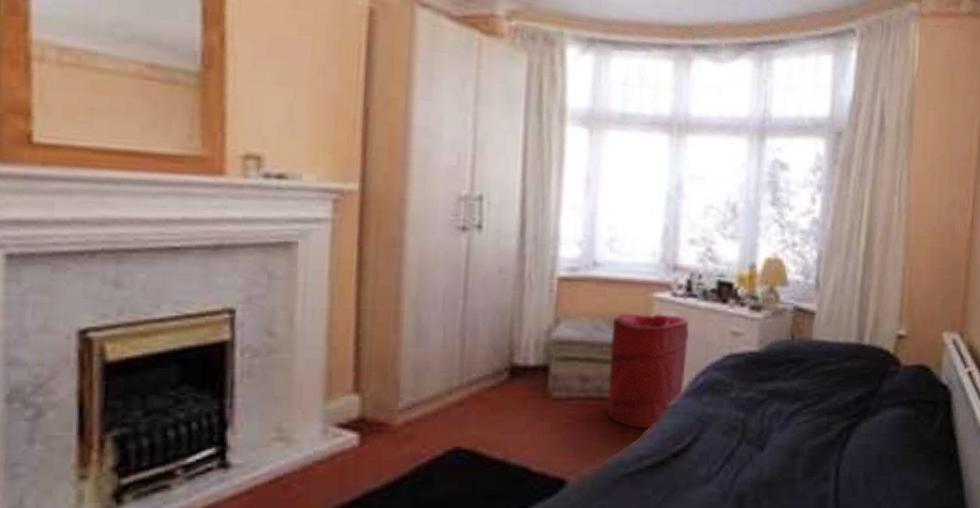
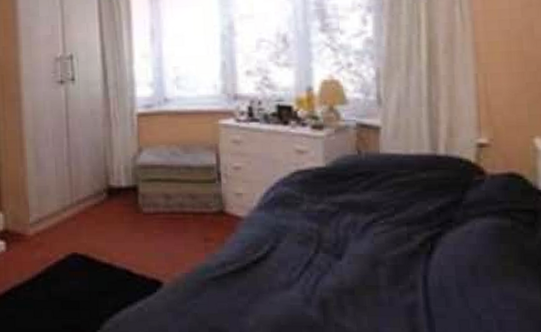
laundry hamper: present [607,313,690,428] -> none [186,138,256,238]

